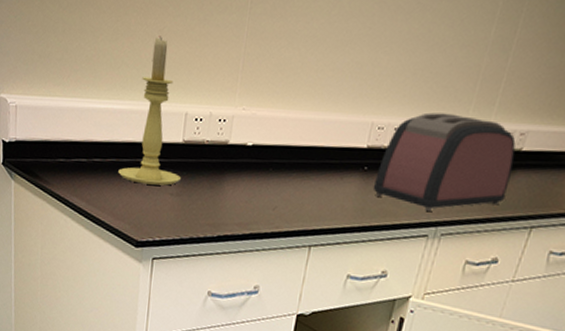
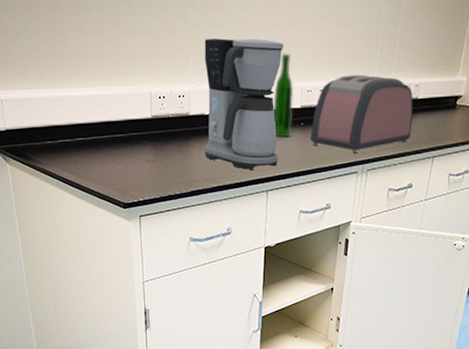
candle holder: present [118,36,180,186] -> none [100,31,153,155]
coffee maker: none [240,54,358,218] -> present [204,38,284,170]
wine bottle: none [330,78,365,183] -> present [273,53,294,138]

